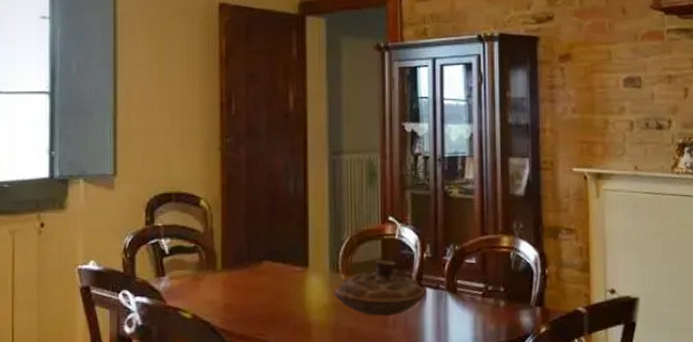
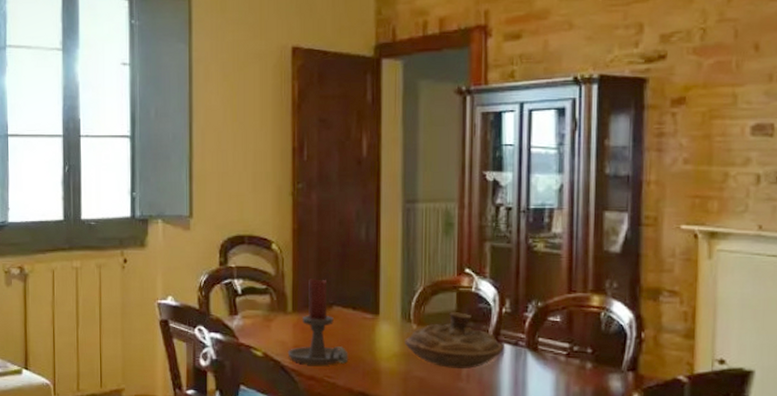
candle holder: none [217,234,279,323] -> present [287,279,349,365]

